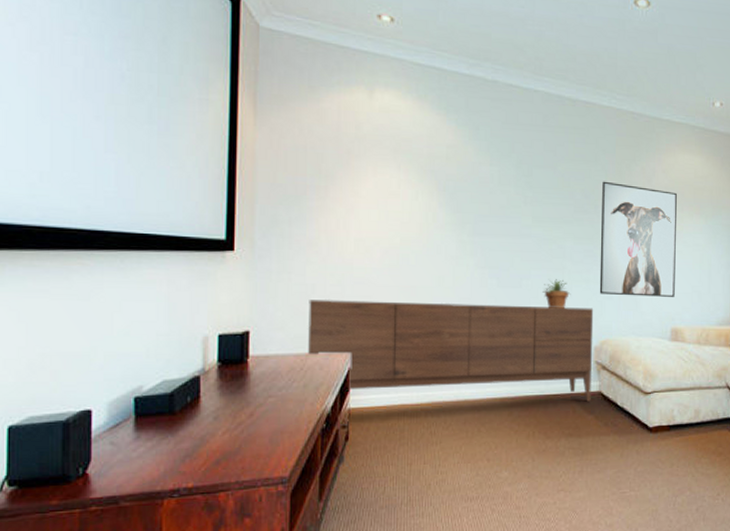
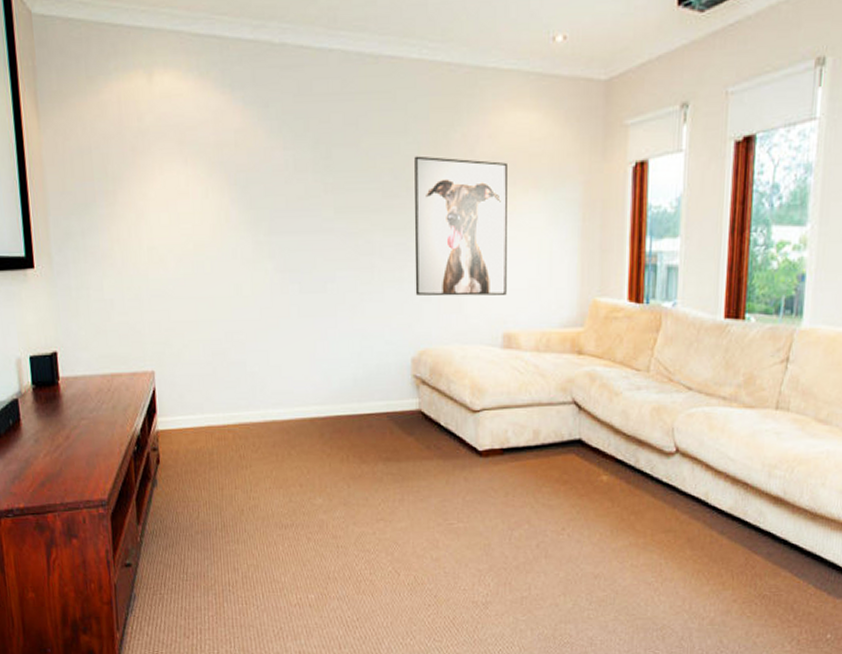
sideboard: present [308,300,594,402] -> none [109,312,410,422]
potted plant: present [542,279,571,308] -> none [350,280,383,315]

